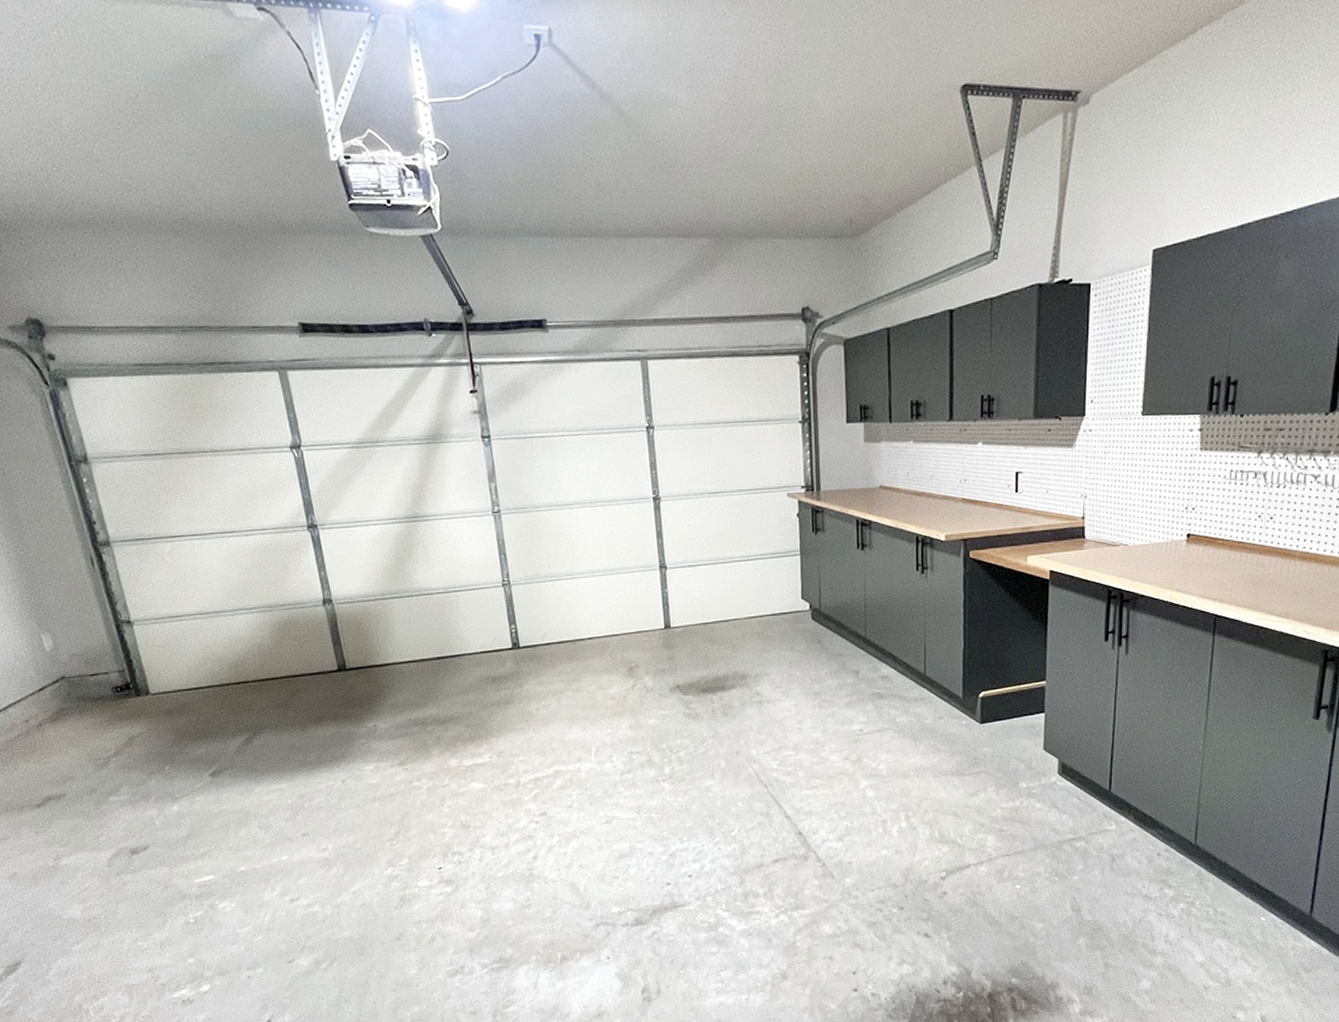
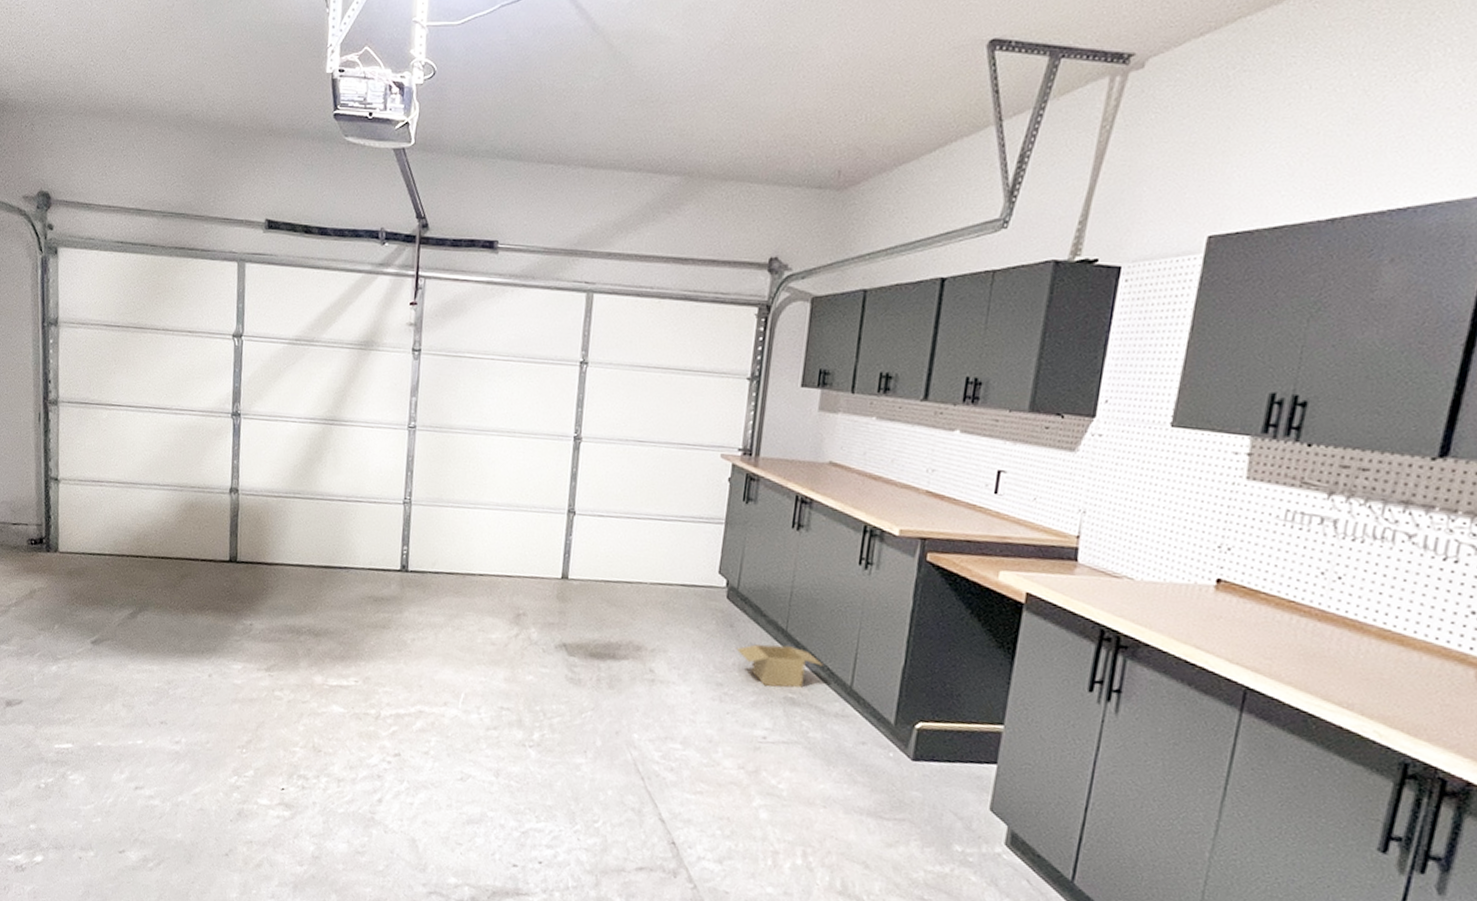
cardboard box: none [826,650,900,688] -> present [736,644,823,688]

